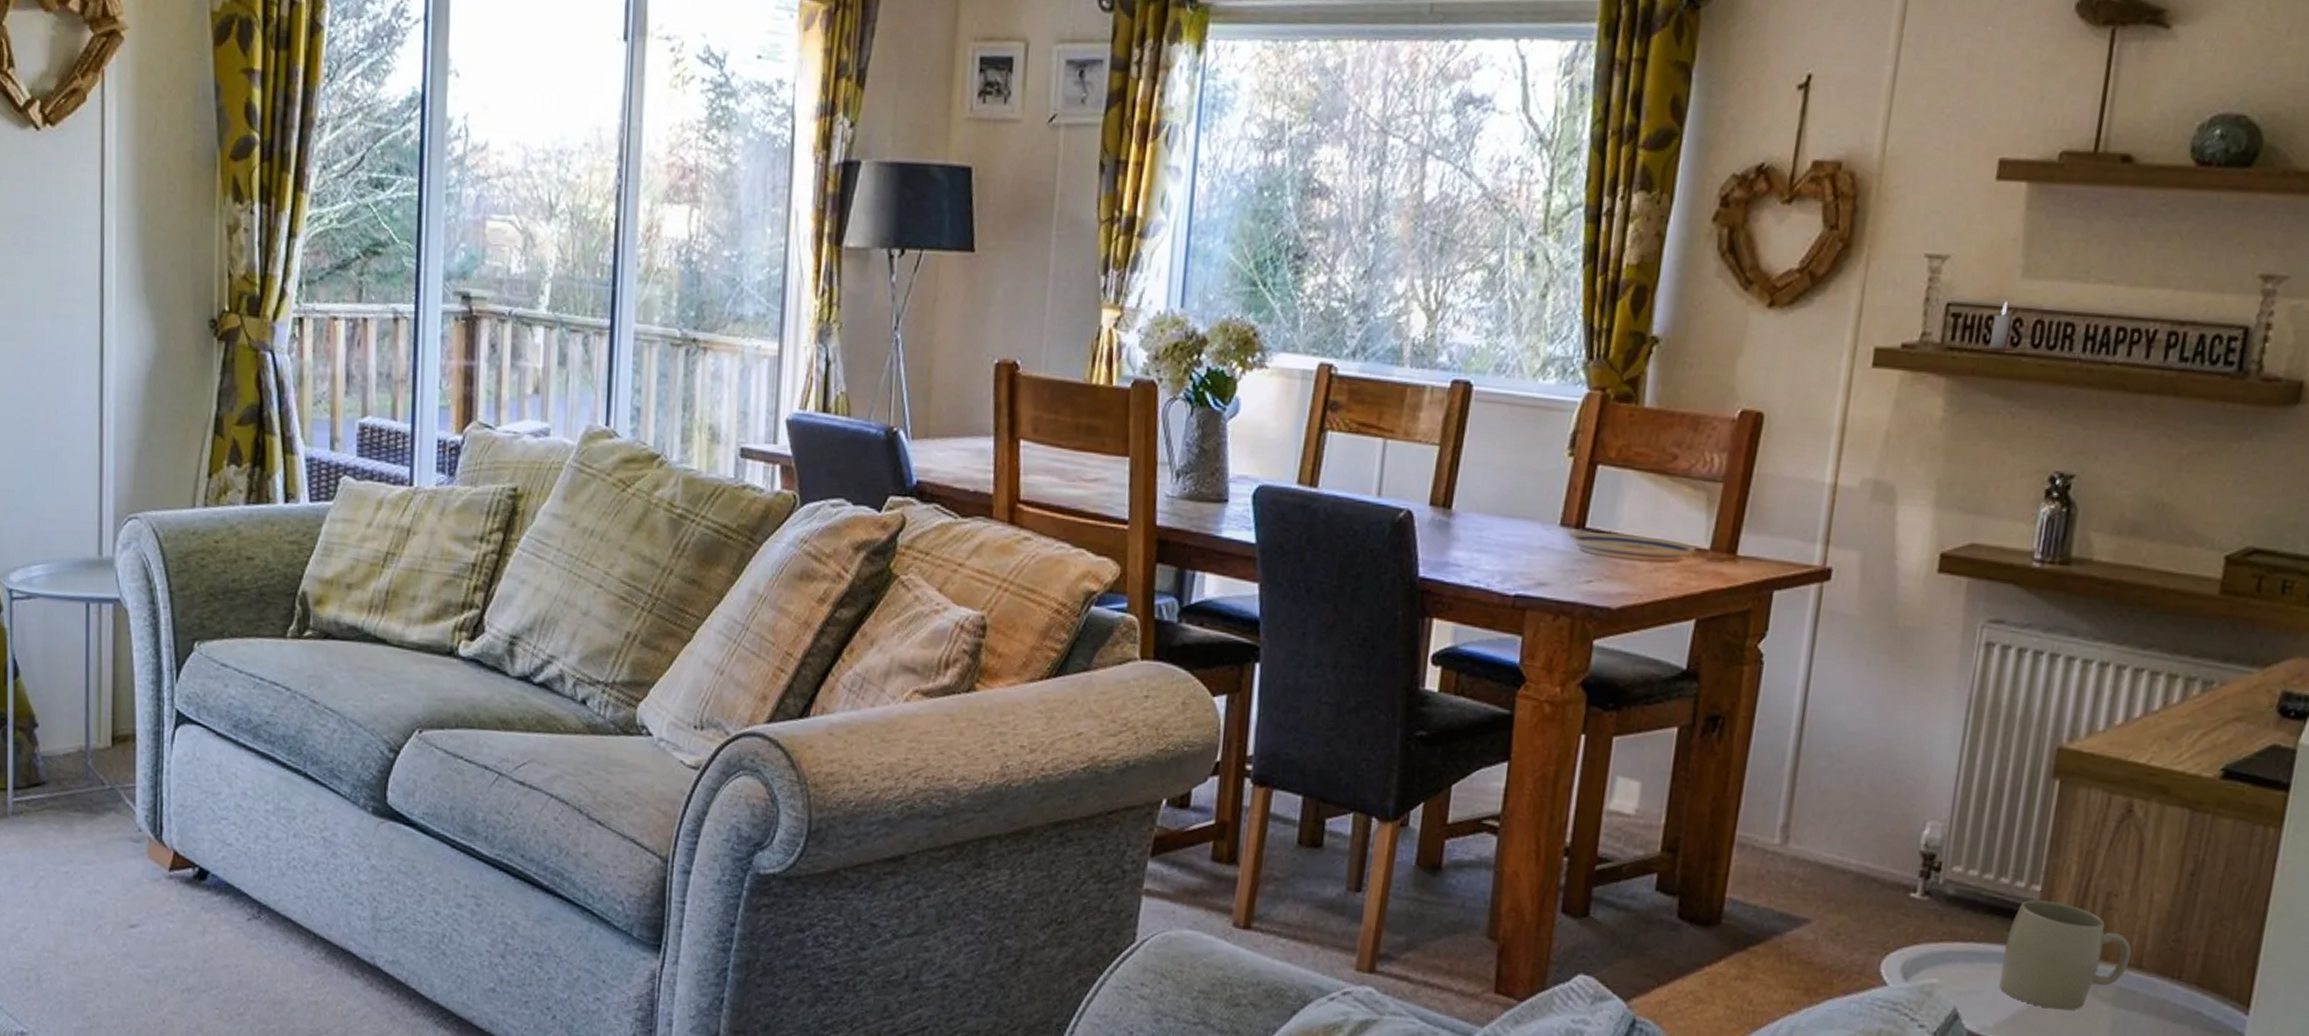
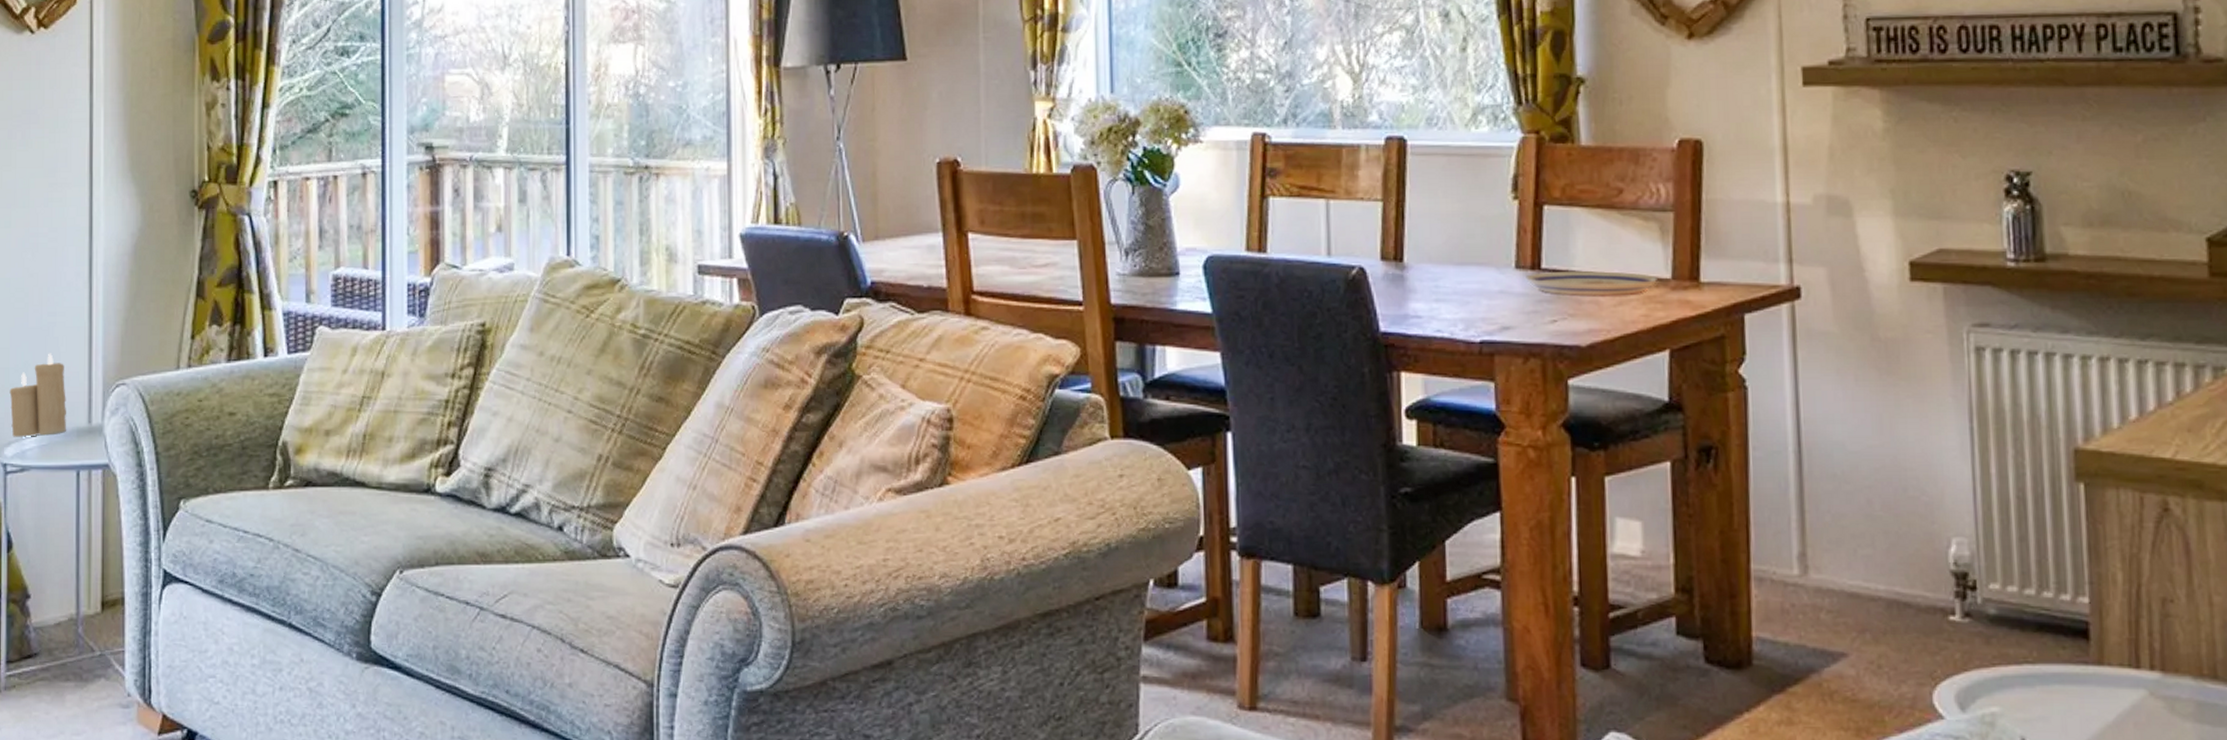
candle: none [15,478,75,565] -> present [9,353,66,437]
candle: present [1979,301,2016,353] -> none [1907,11,1945,60]
mug: present [1999,899,2132,1011] -> none [2063,612,2204,731]

